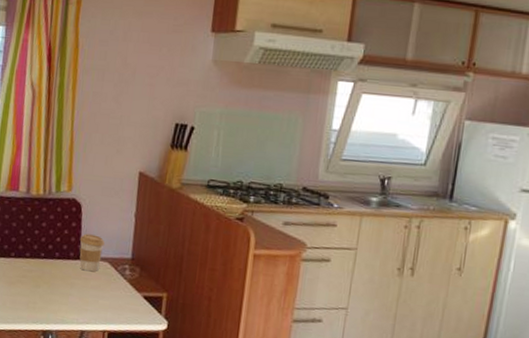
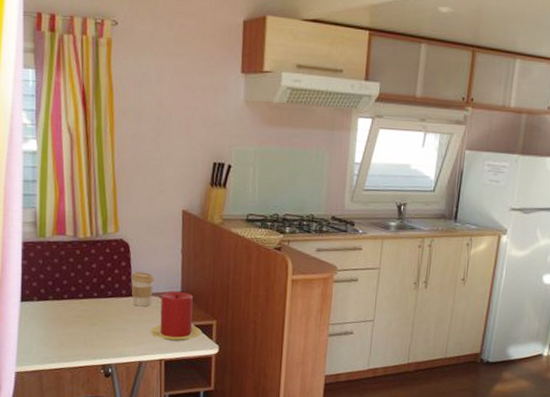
candle: none [95,257,151,313] -> present [150,291,202,341]

